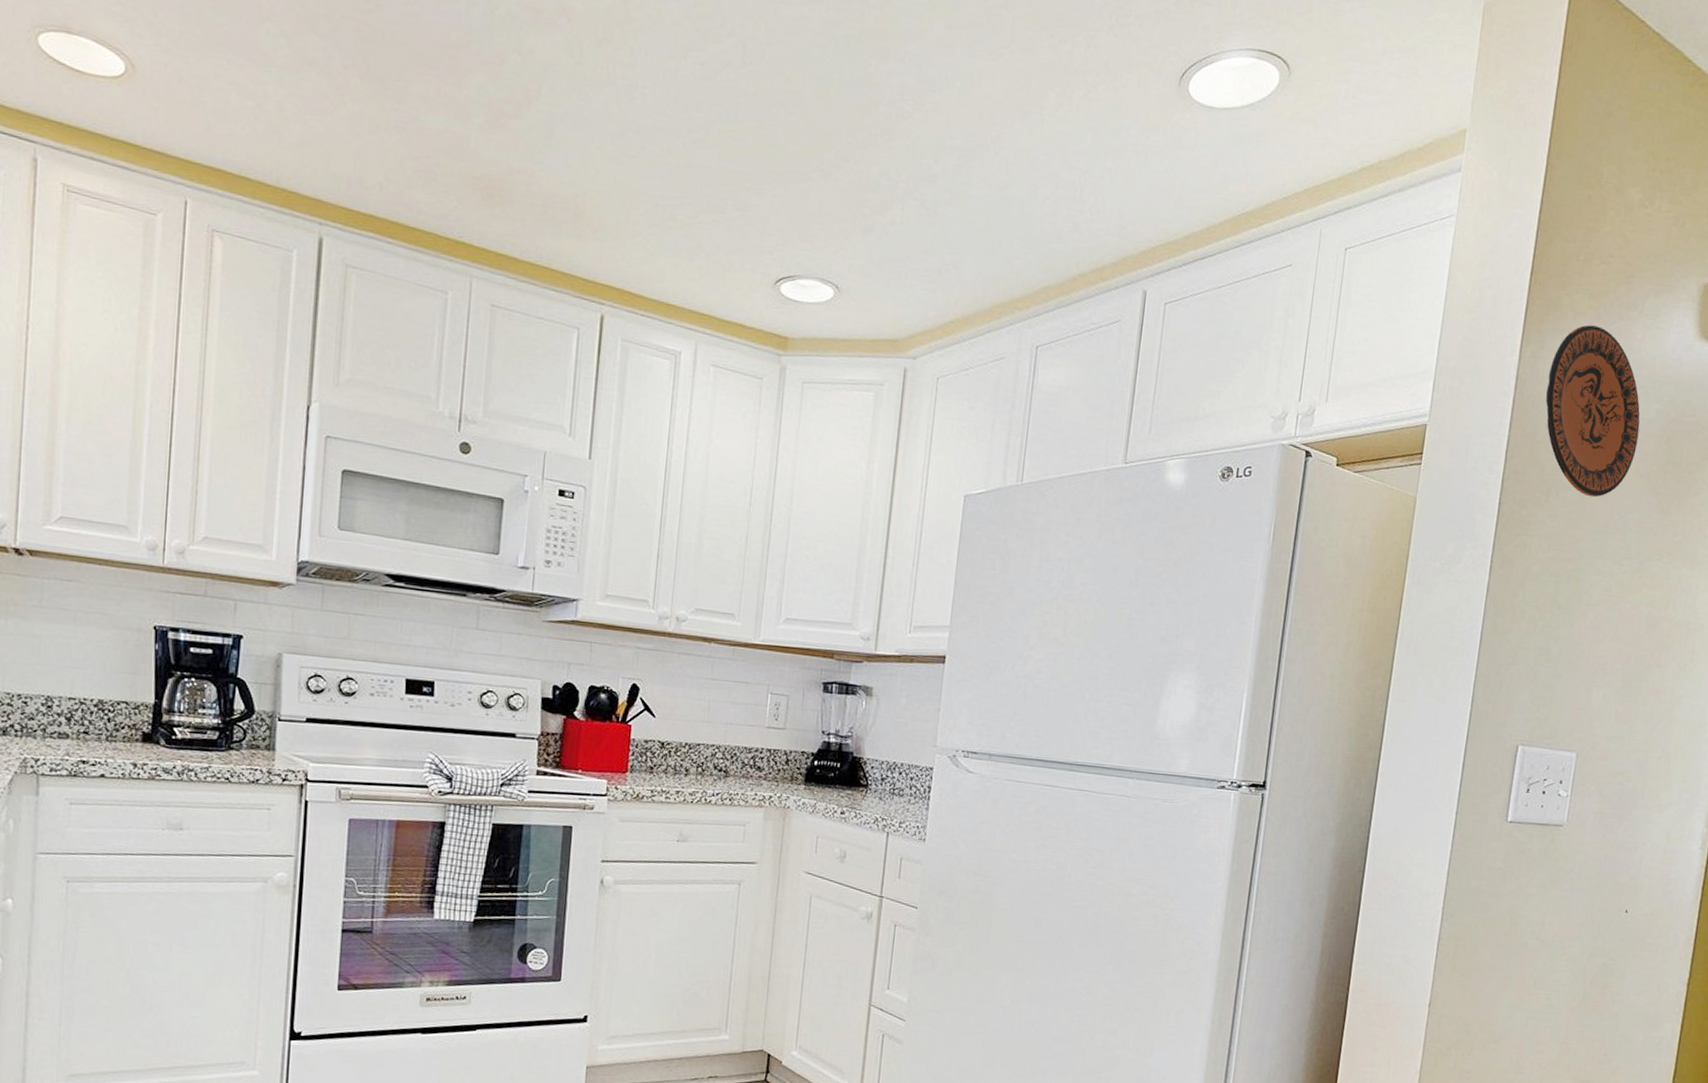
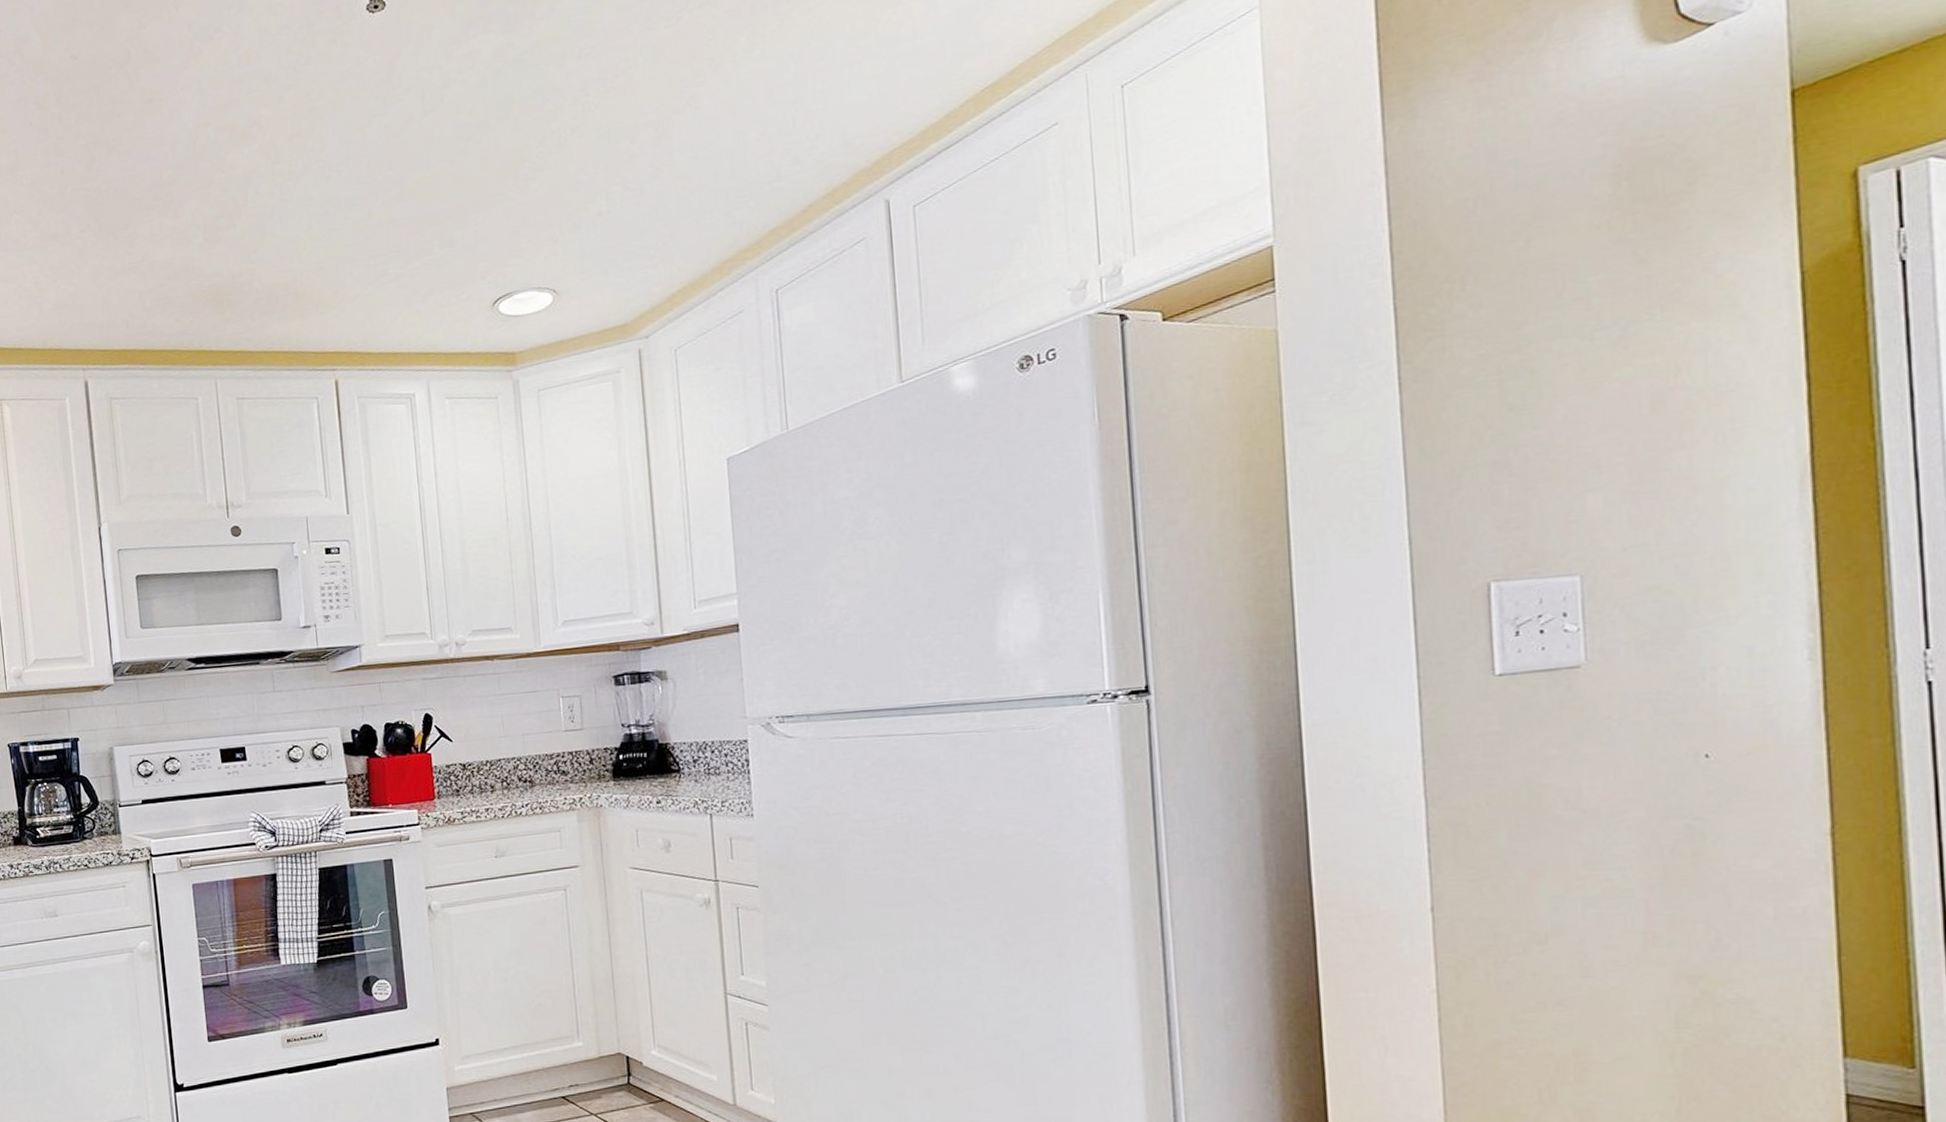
decorative plate: present [1545,324,1640,498] -> none [1429,71,1583,271]

